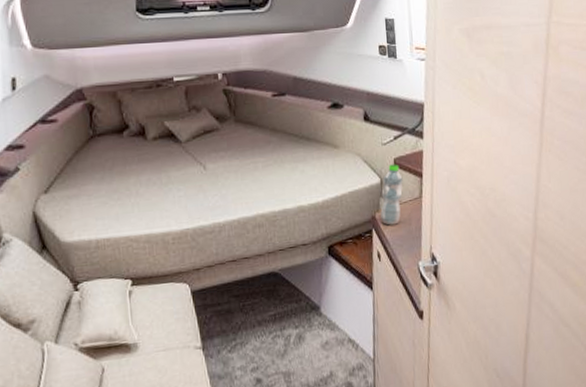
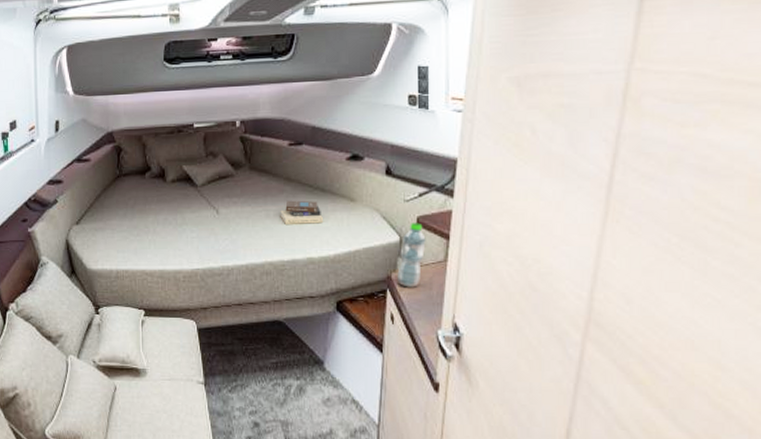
books: none [268,150,310,175] -> present [280,200,323,224]

